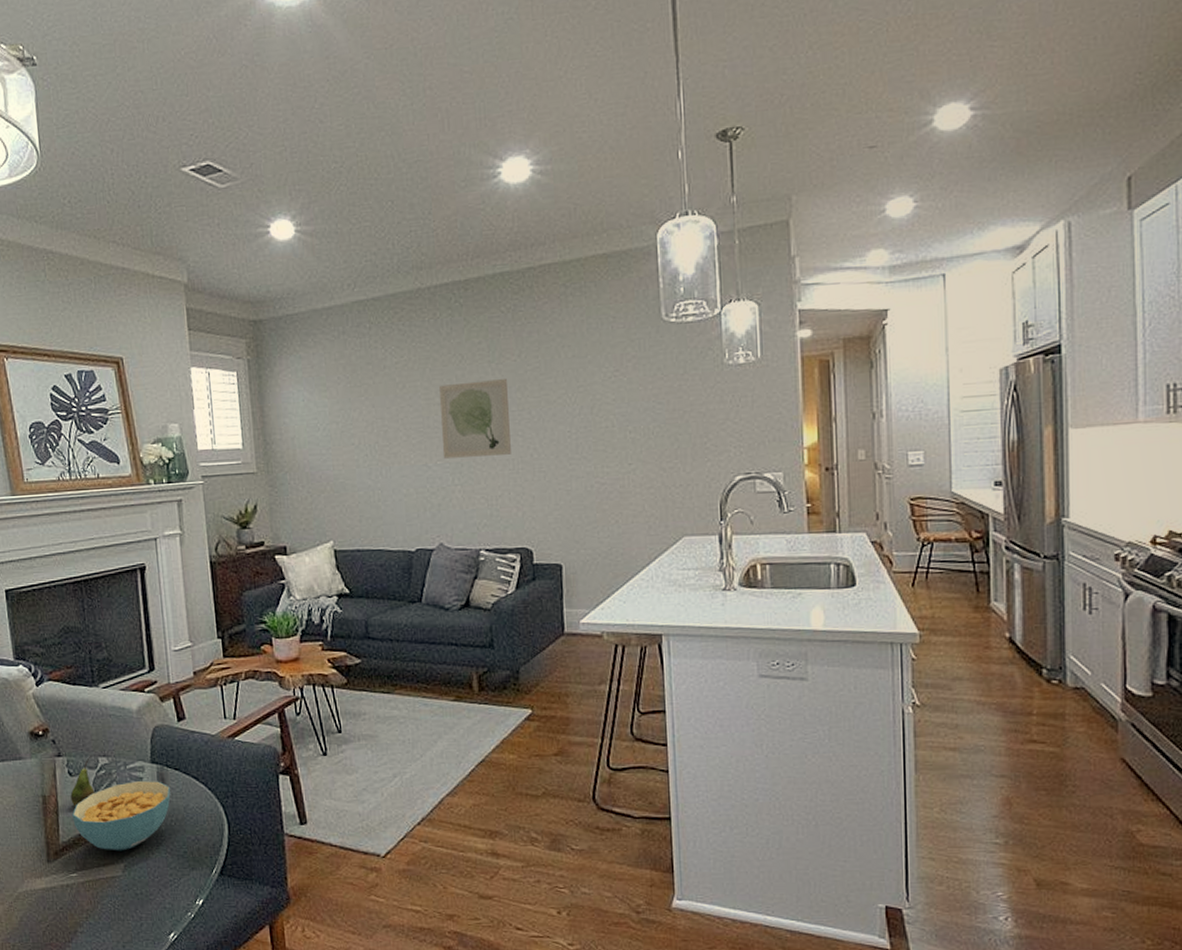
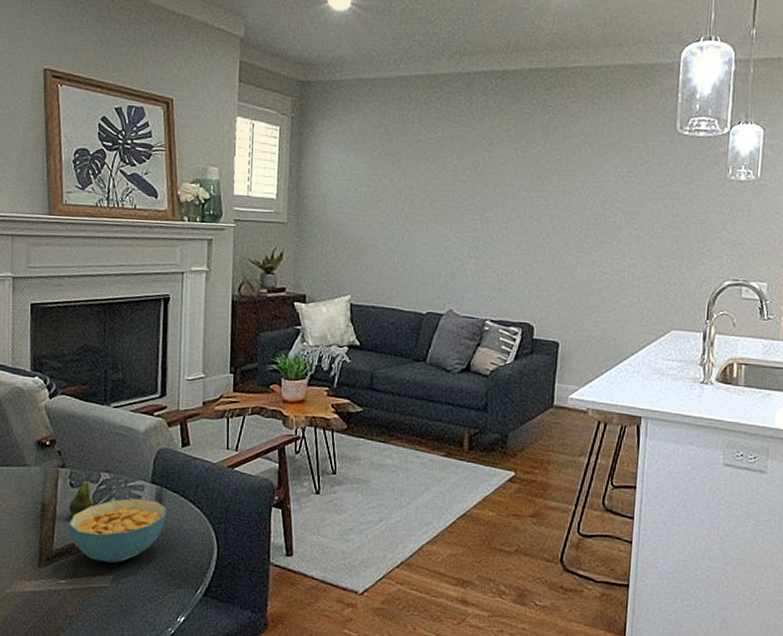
wall art: present [439,379,511,459] -> none [462,164,530,236]

